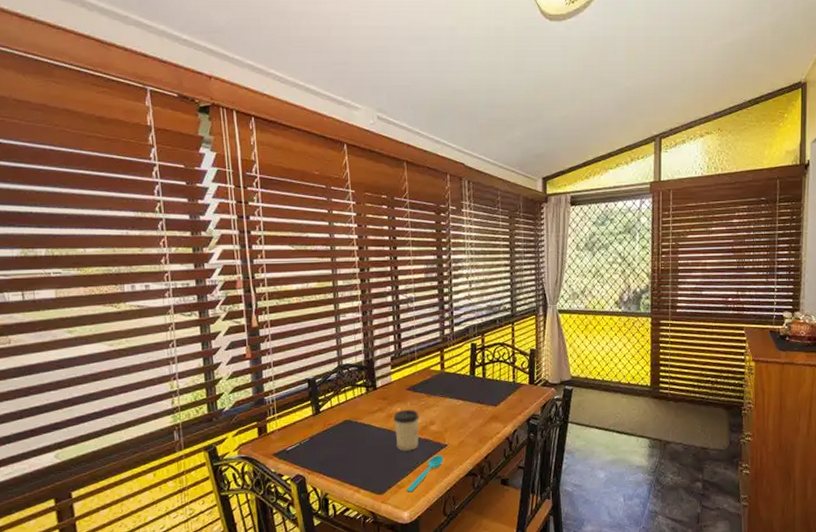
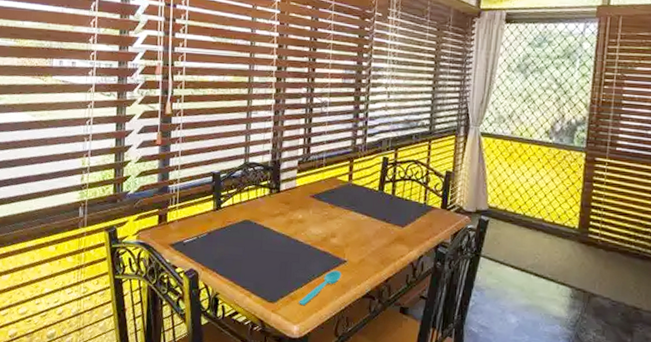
cup: present [393,410,420,451] -> none [293,217,321,262]

